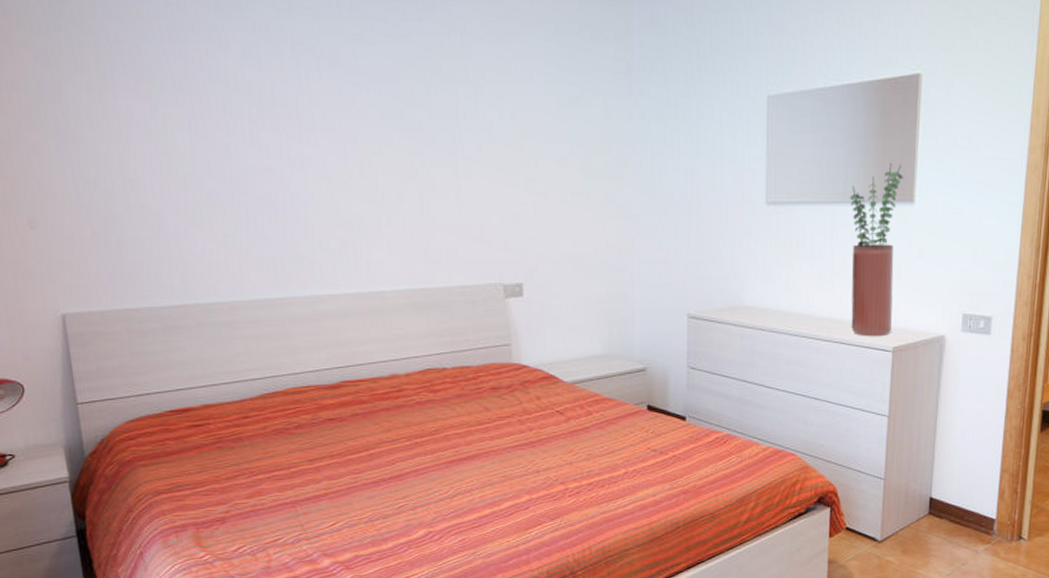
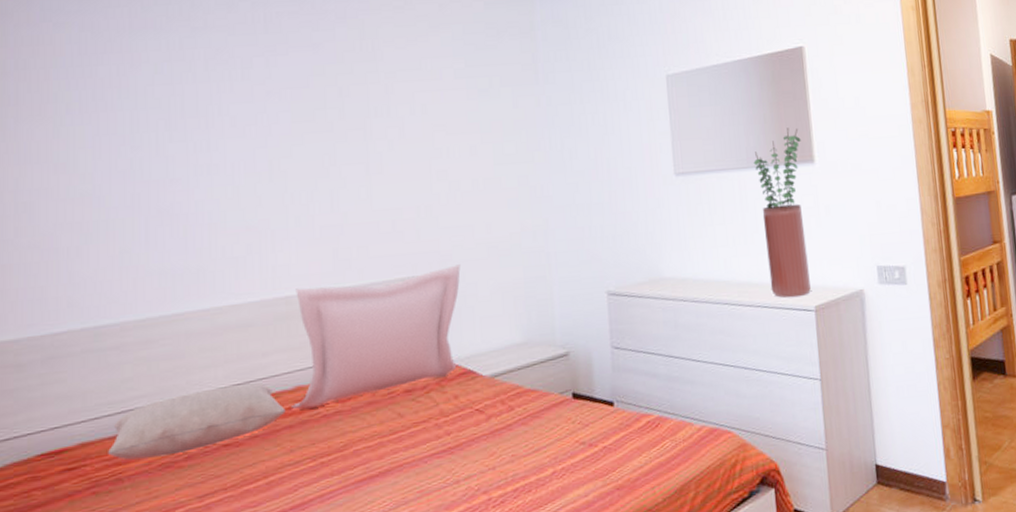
cushion: none [228,368,383,423] -> present [108,383,286,461]
cushion: none [387,275,546,396] -> present [290,264,461,410]

